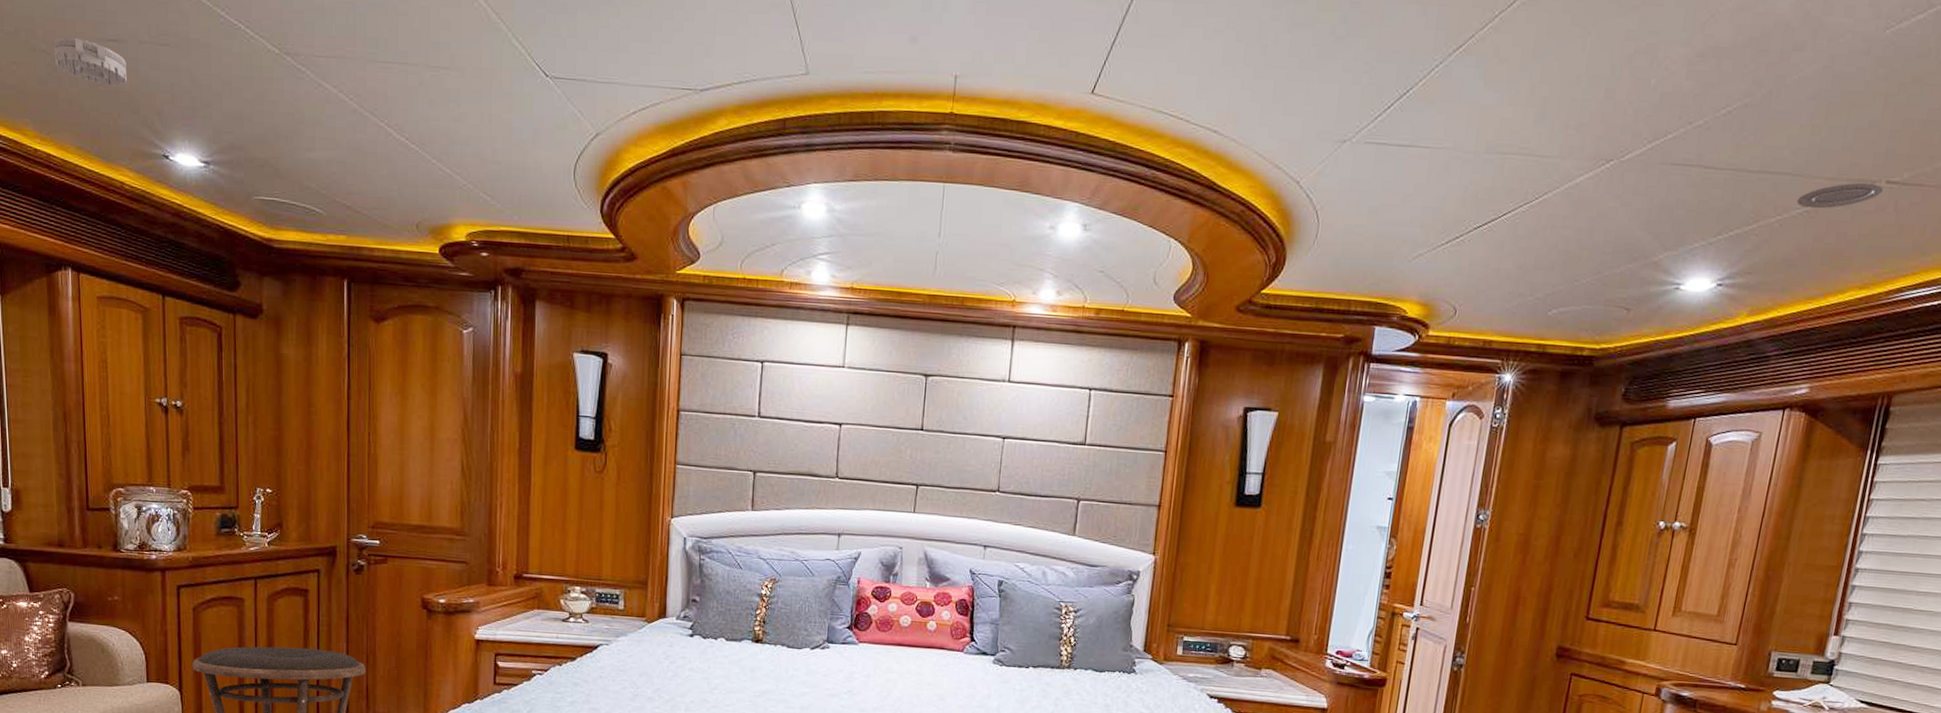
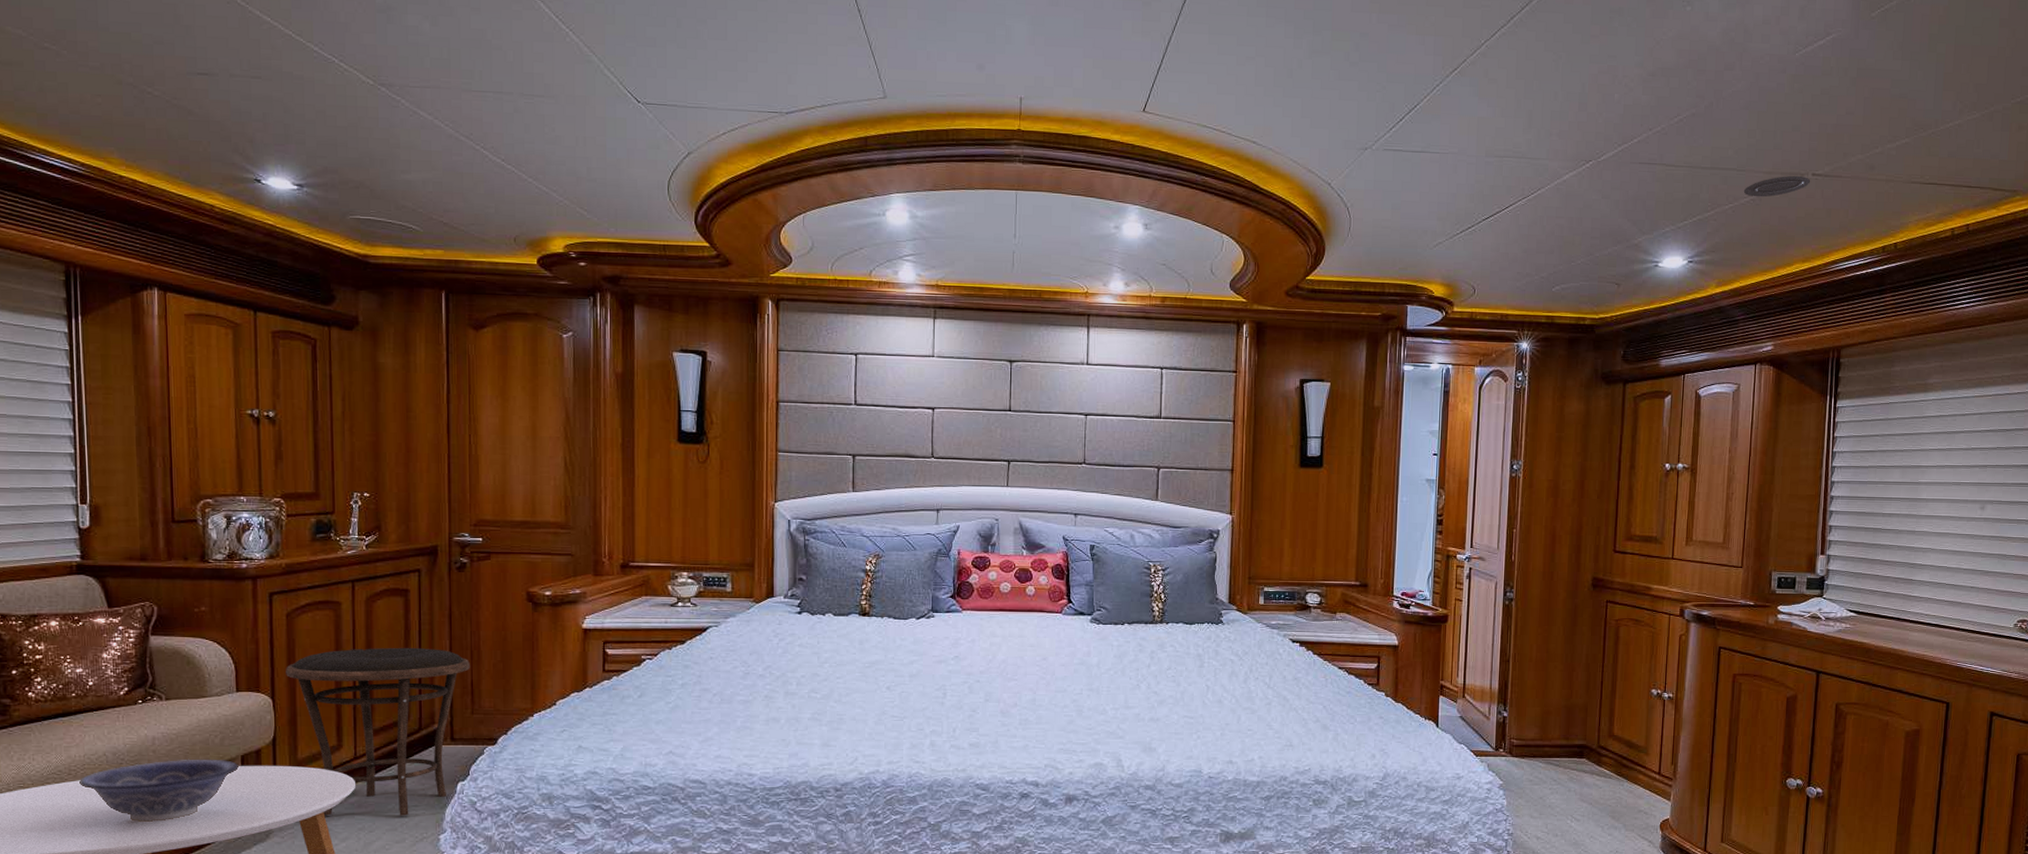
smoke detector: present [53,36,127,87] -> none [141,71,217,116]

